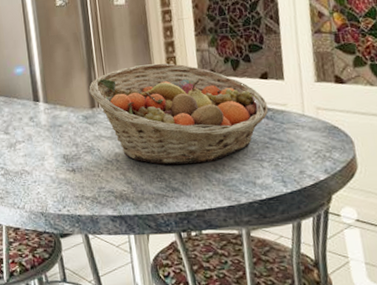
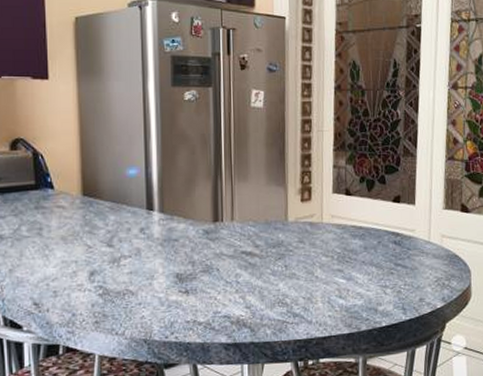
fruit basket: present [89,63,269,165] -> none [213,177,397,289]

